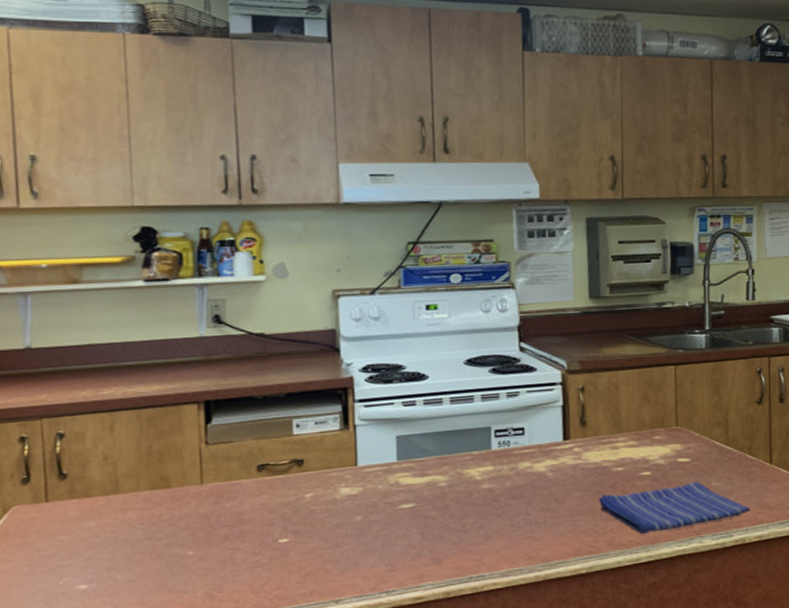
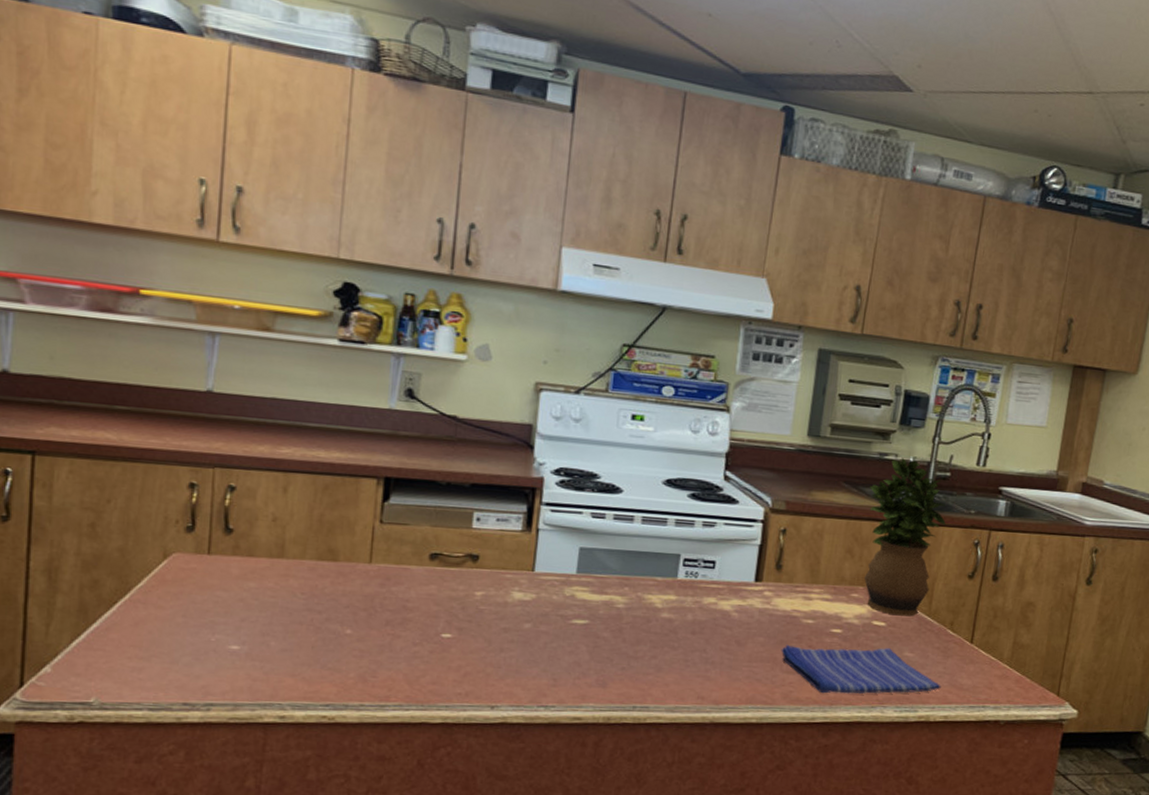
potted plant: none [654,304,728,450] -> present [864,458,946,617]

